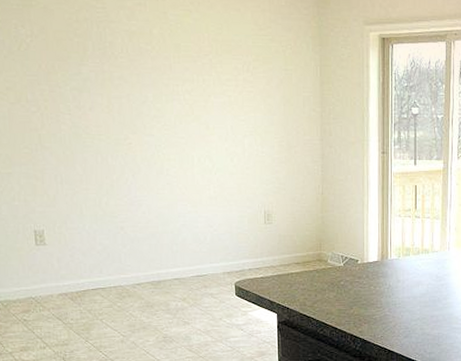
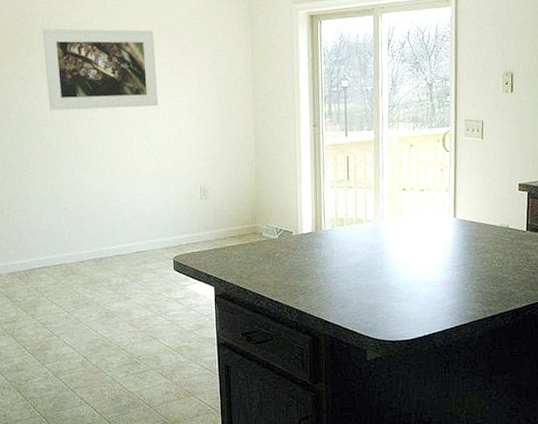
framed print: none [98,36,222,125] -> present [43,28,159,110]

